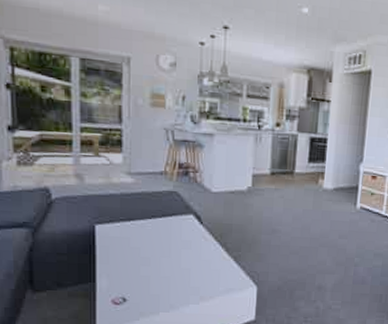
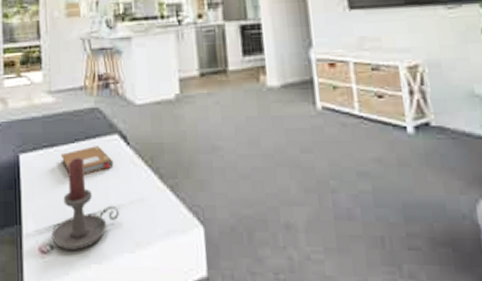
candle holder: none [125,231,188,302] -> present [51,158,119,250]
notebook: none [137,222,187,246] -> present [60,146,114,176]

